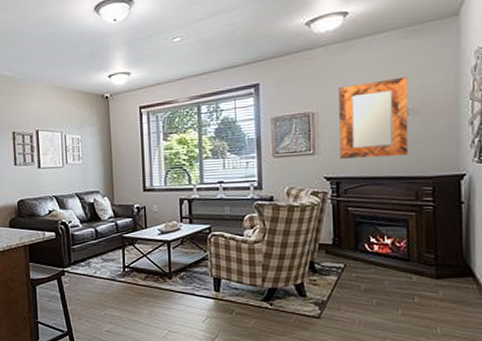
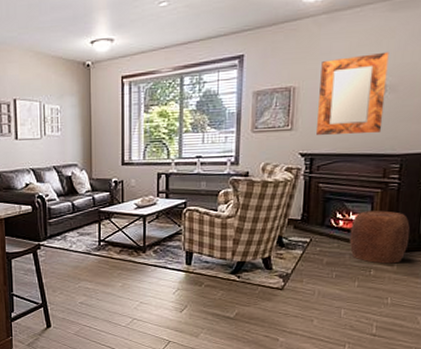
stool: none [387,234,453,291] -> present [349,210,410,264]

